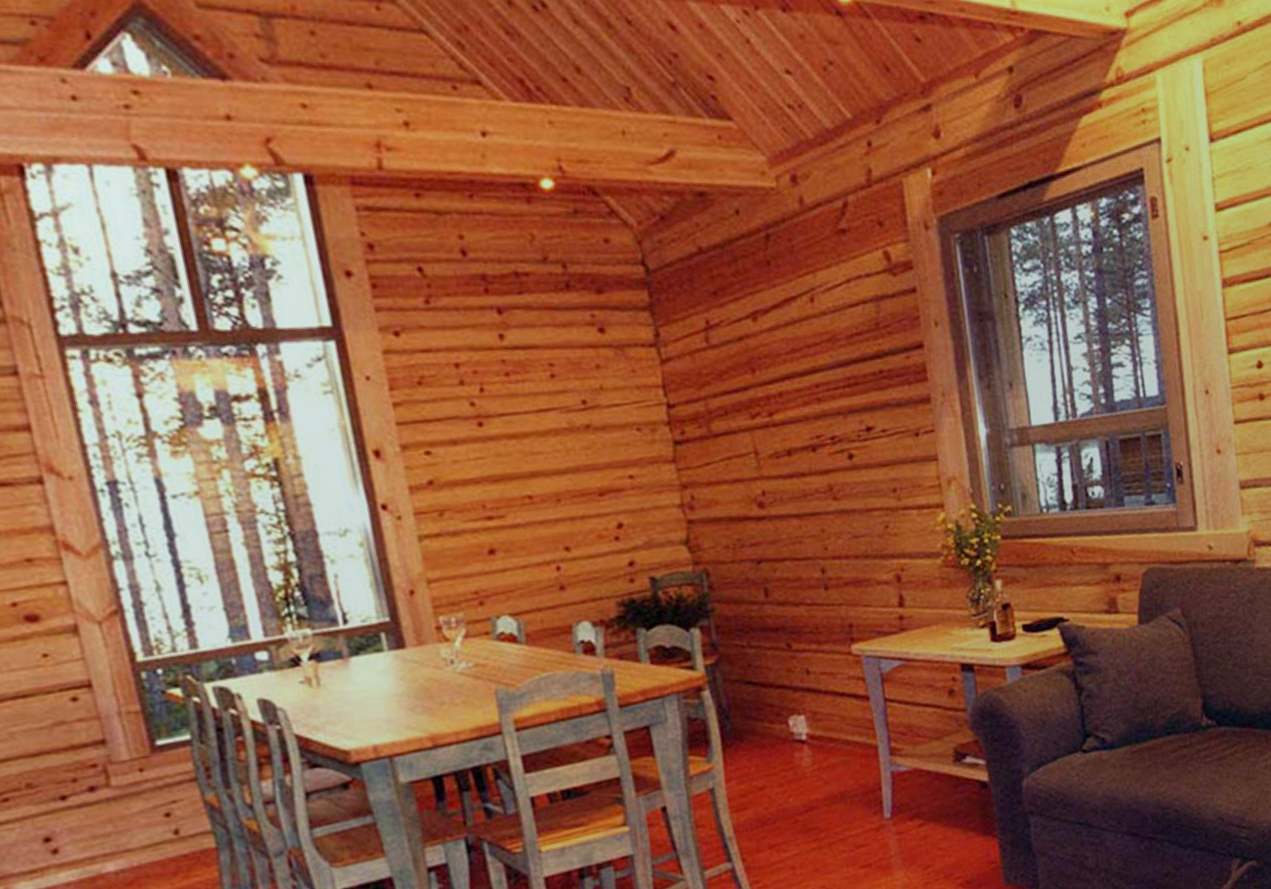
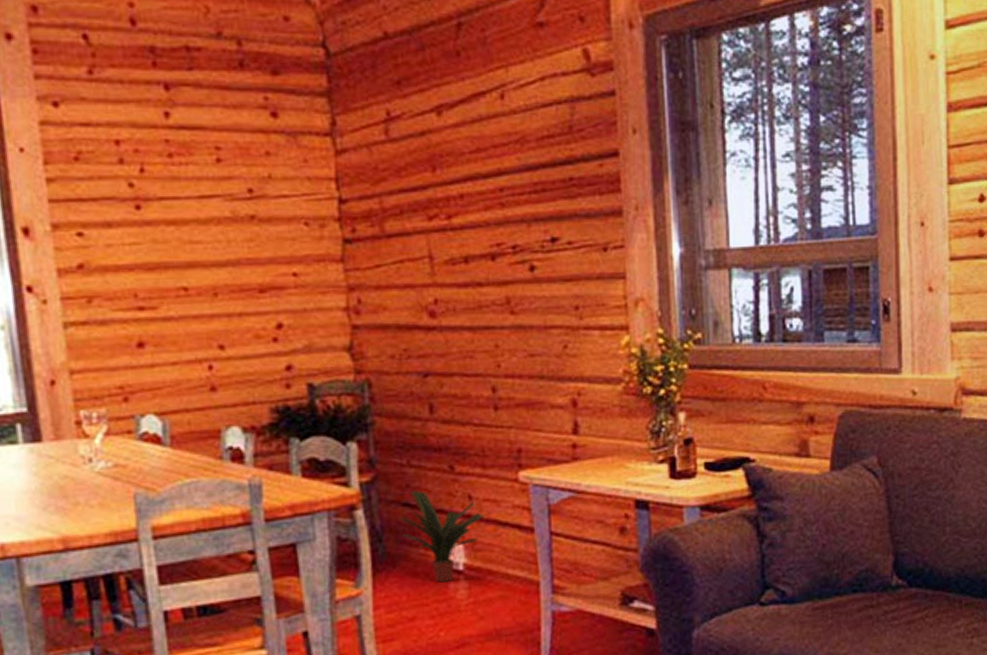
potted plant: none [745,669,821,753] -> present [400,491,483,583]

